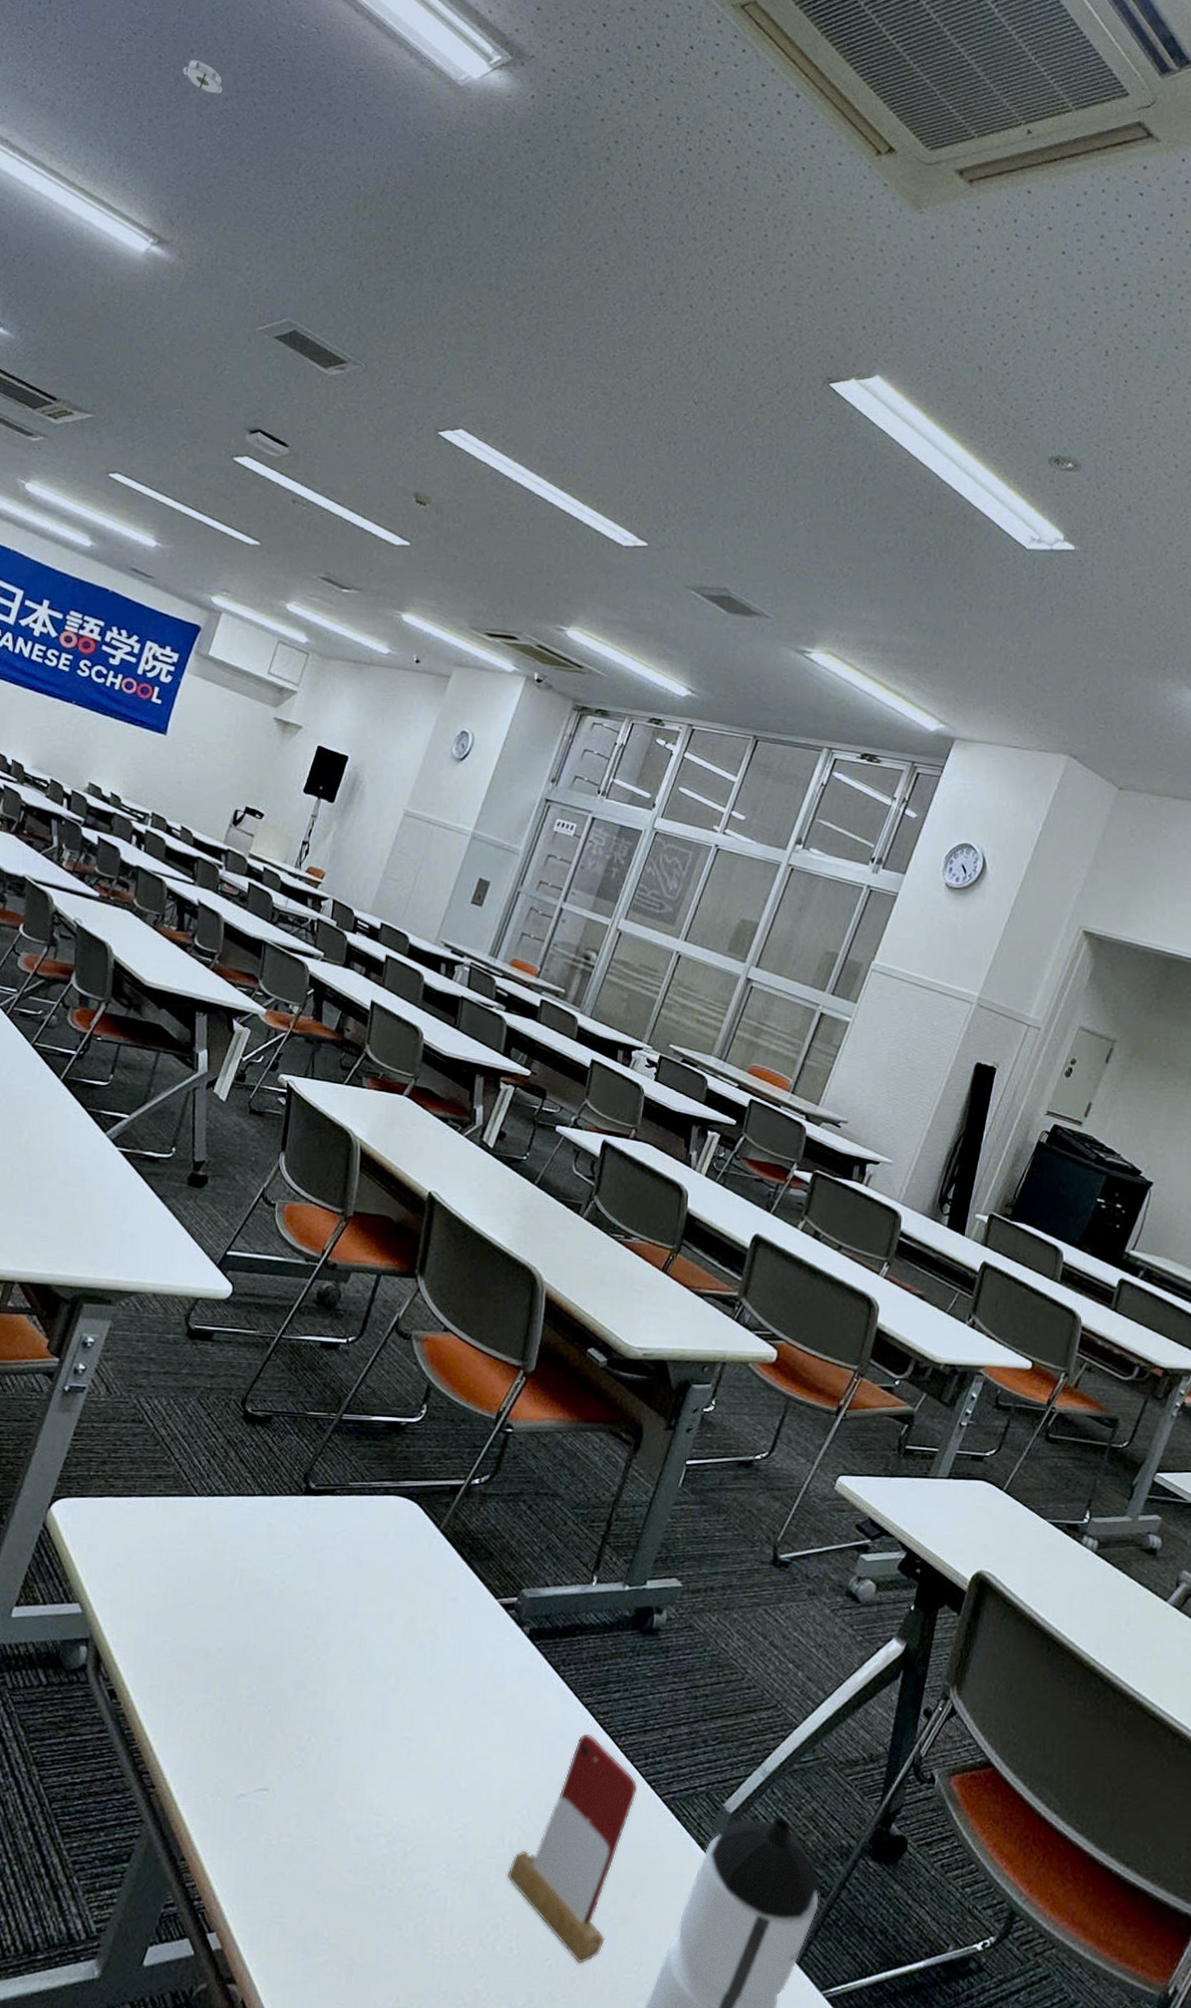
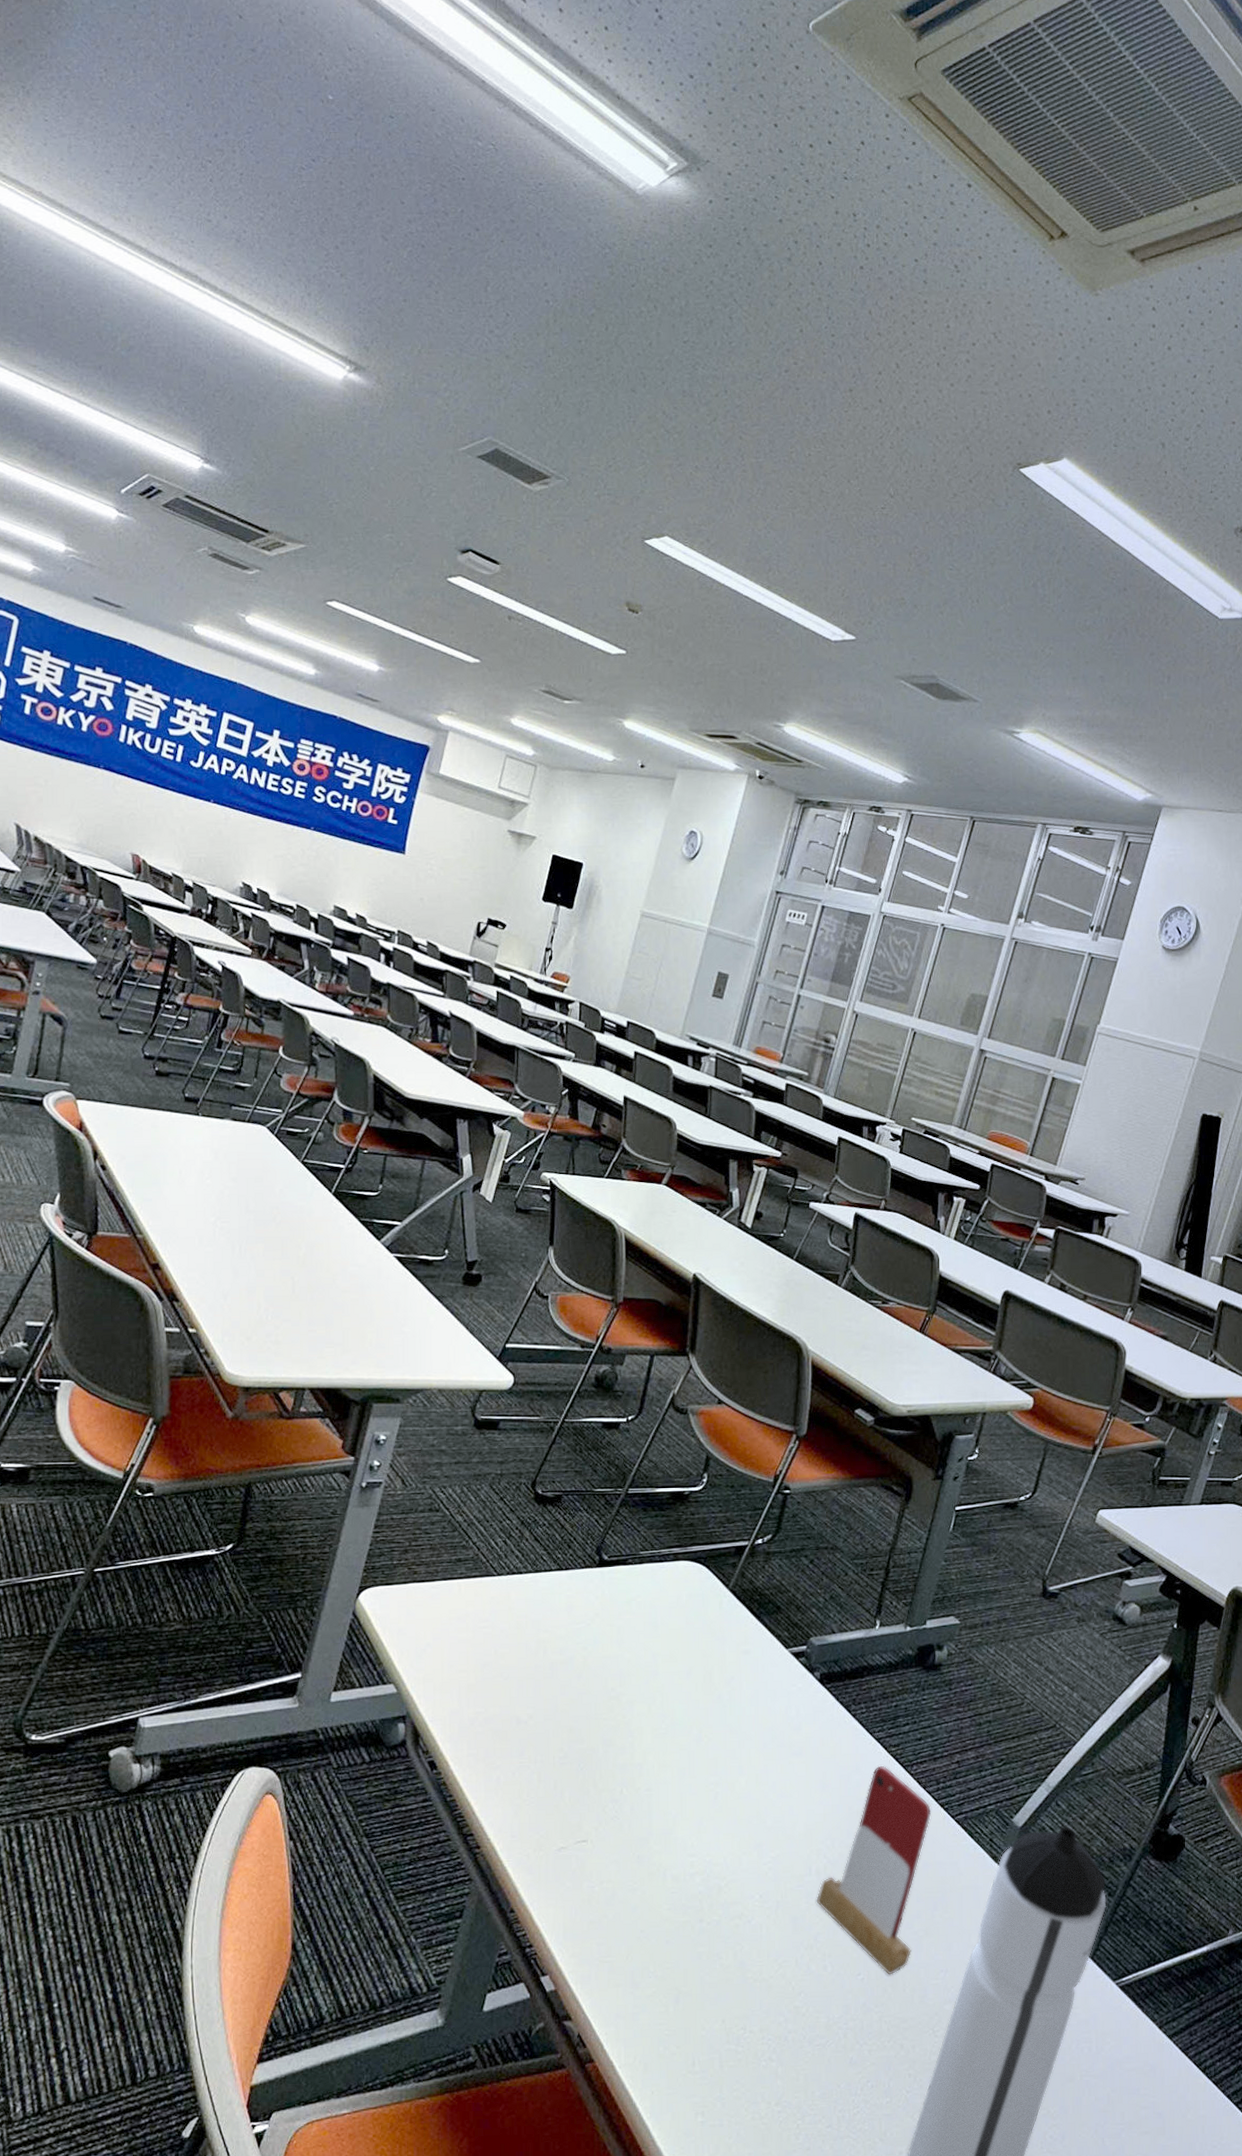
smoke detector: present [179,59,223,94] -> none [361,183,405,217]

